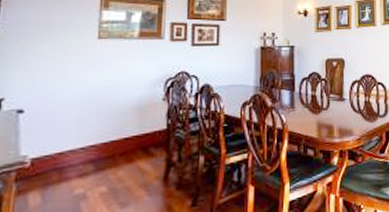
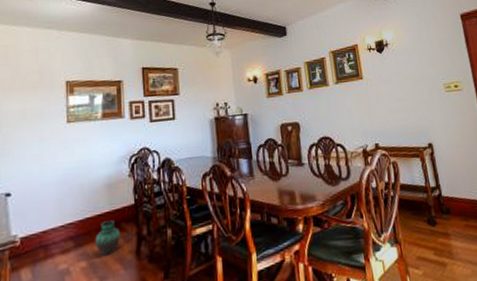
vase: none [118,144,149,181] -> present [95,220,121,256]

